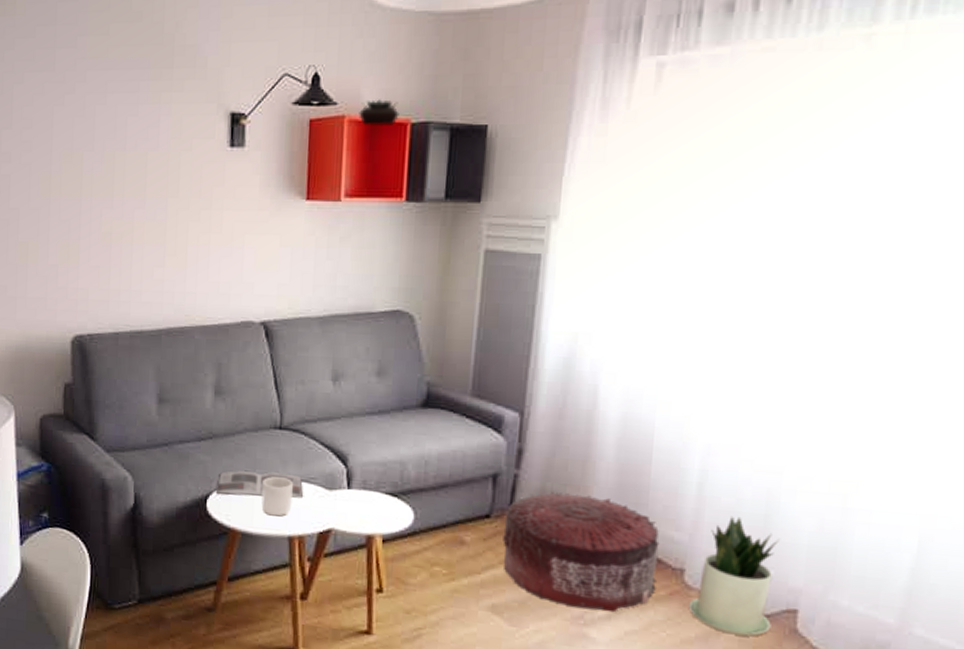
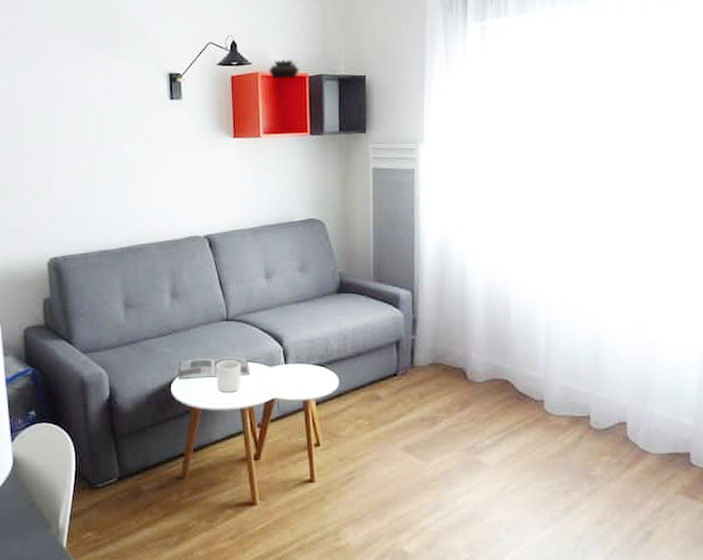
pouf: present [503,492,660,613] -> none [408,350,525,441]
planter: present [688,516,779,637] -> none [550,355,610,447]

